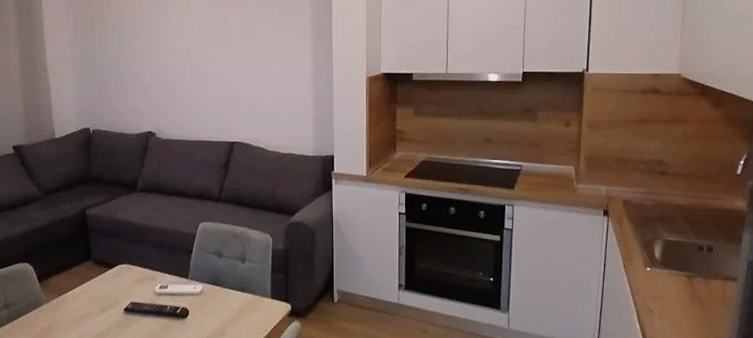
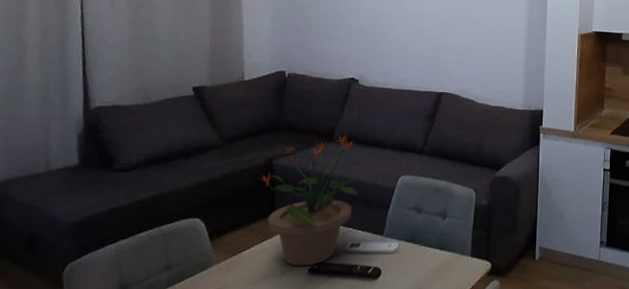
potted plant: none [75,185,164,306] -> present [259,135,359,266]

